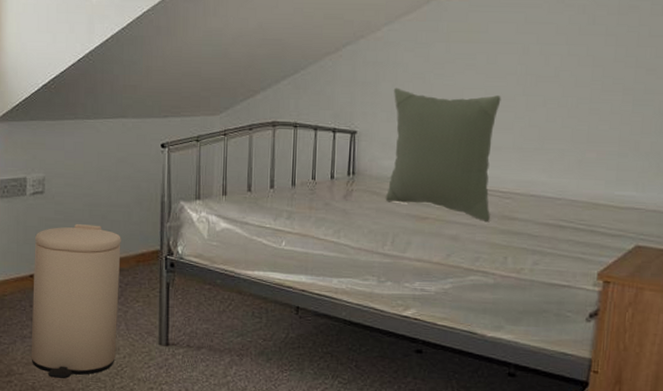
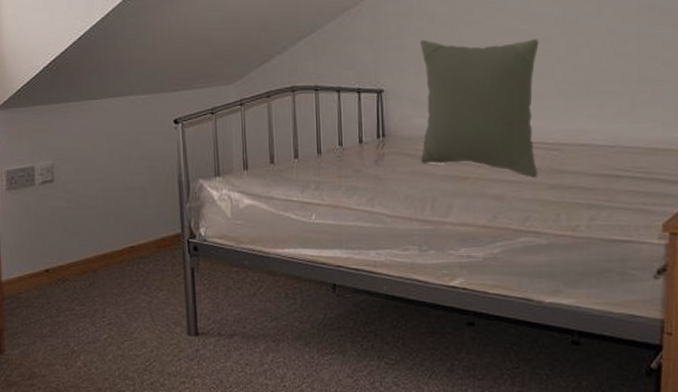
pedal bin: present [31,224,121,379] -> none [48,211,143,378]

